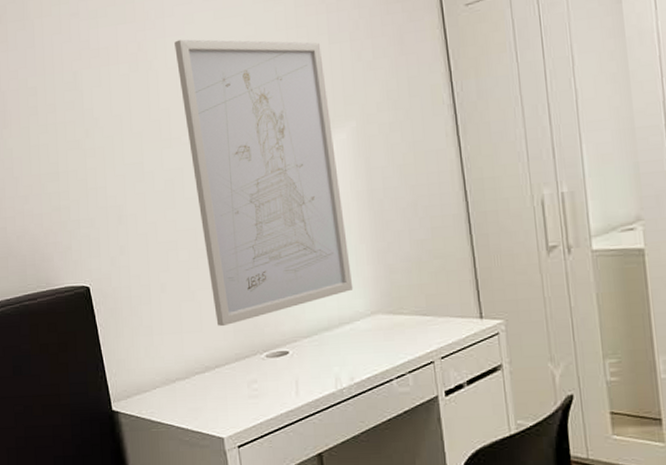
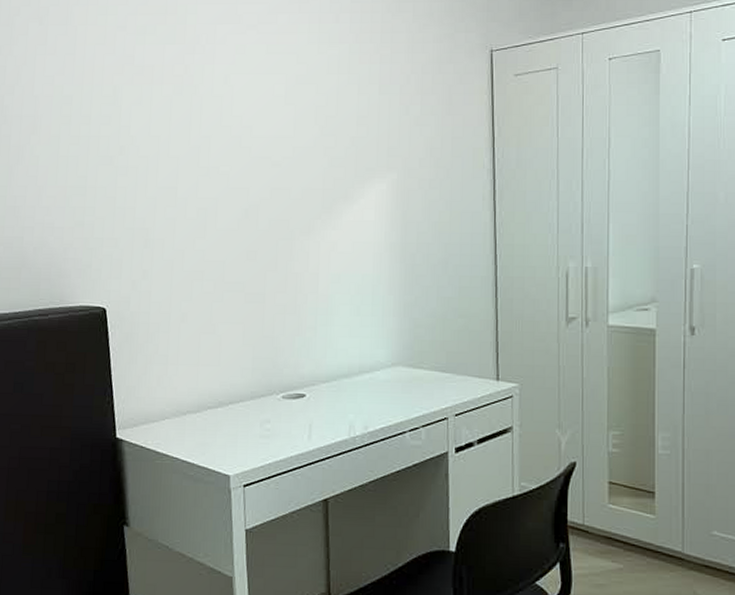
wall art: present [174,39,354,327] -> none [223,68,377,363]

